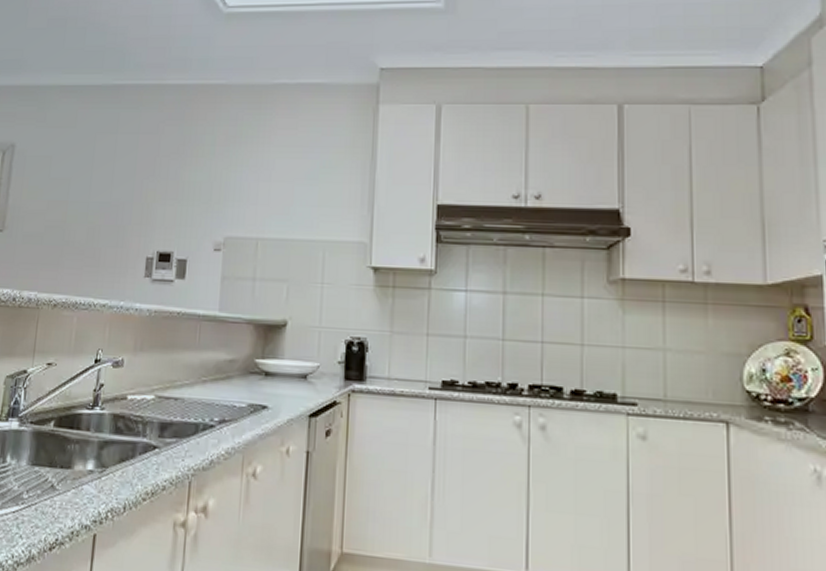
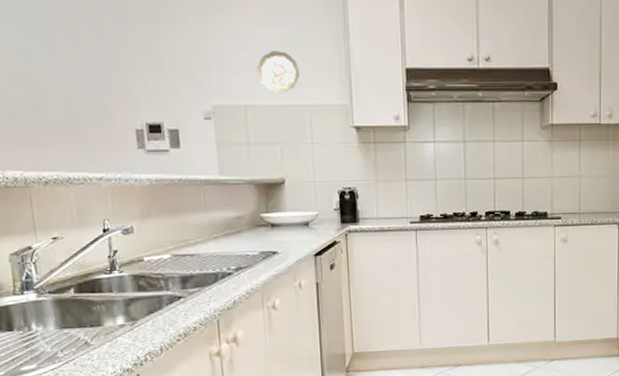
decorative plate: none [274,183,318,227] -> present [257,51,299,93]

